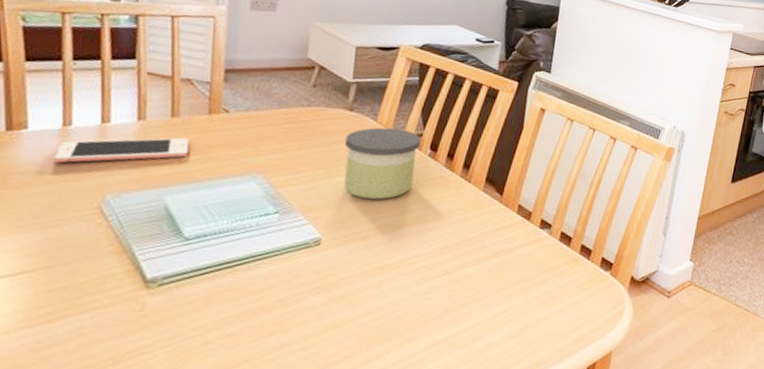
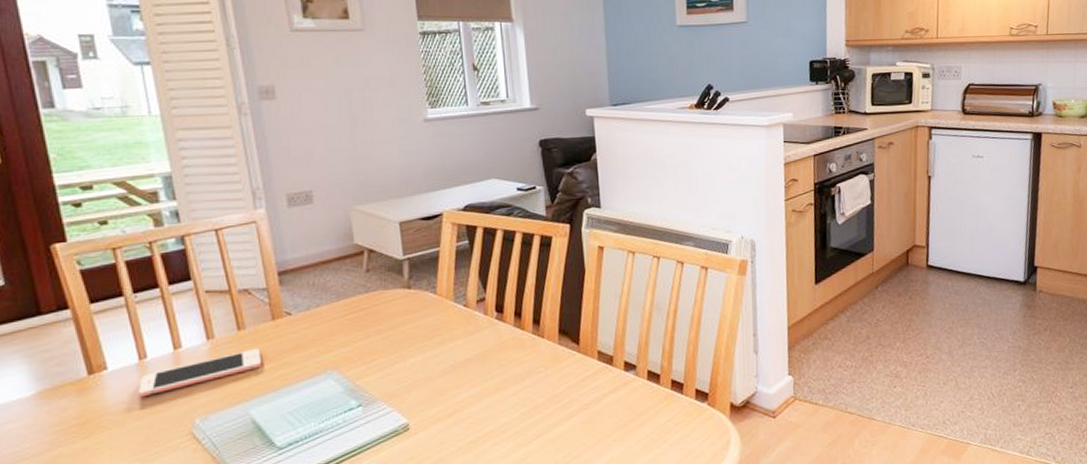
candle: present [343,127,422,200] -> none [409,297,486,376]

